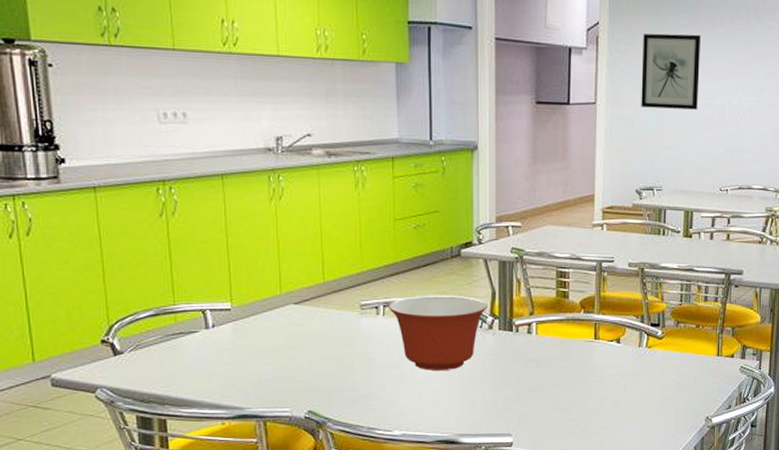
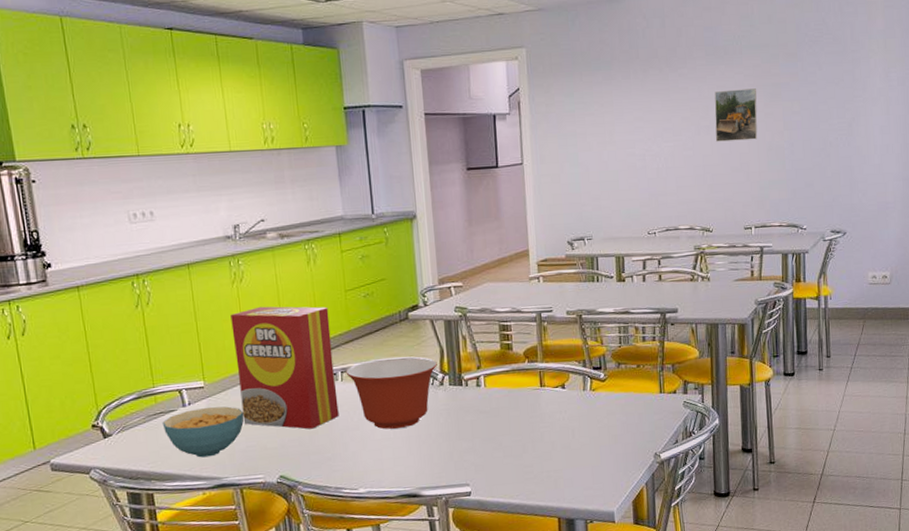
cereal bowl: none [181,331,274,385] -> present [162,406,244,458]
cereal box: none [266,228,378,364] -> present [230,306,339,429]
wall art: present [641,33,700,110] -> none [562,89,620,163]

